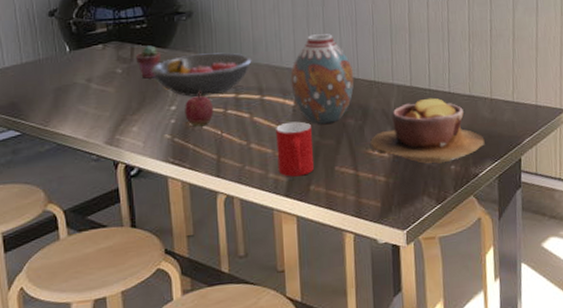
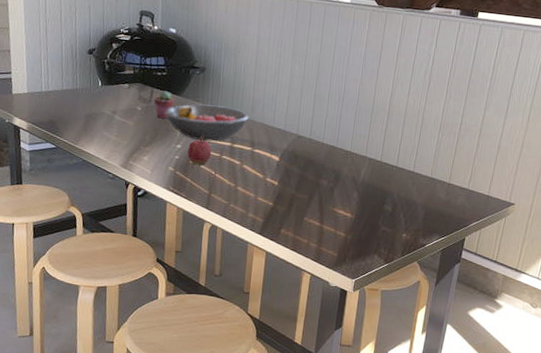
cup: present [276,121,314,177] -> none [257,174,290,220]
vase: present [290,34,355,124] -> none [278,103,334,181]
bowl: present [369,98,485,164] -> none [336,174,437,230]

